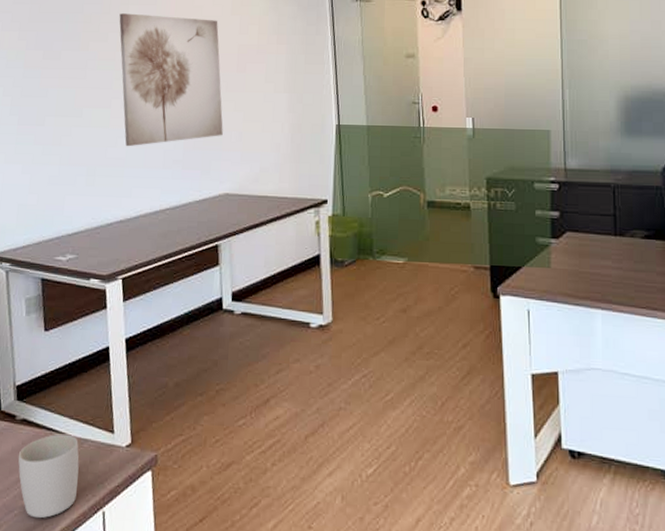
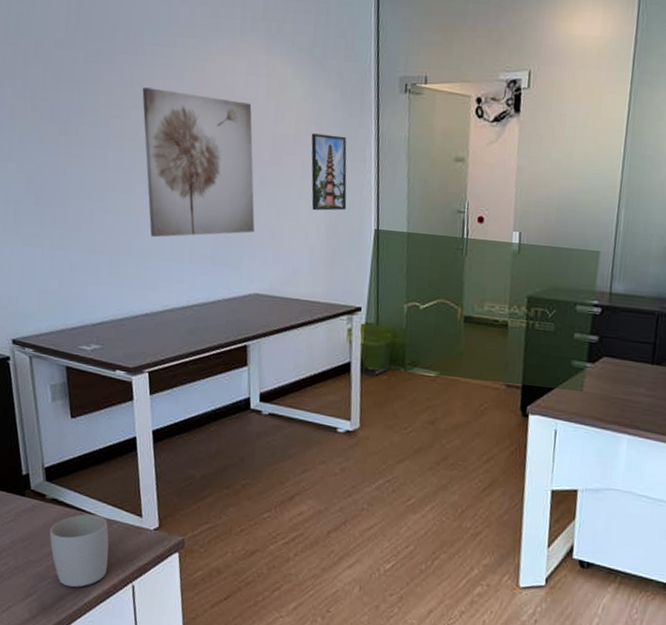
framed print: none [273,42,309,112] -> present [311,133,347,211]

